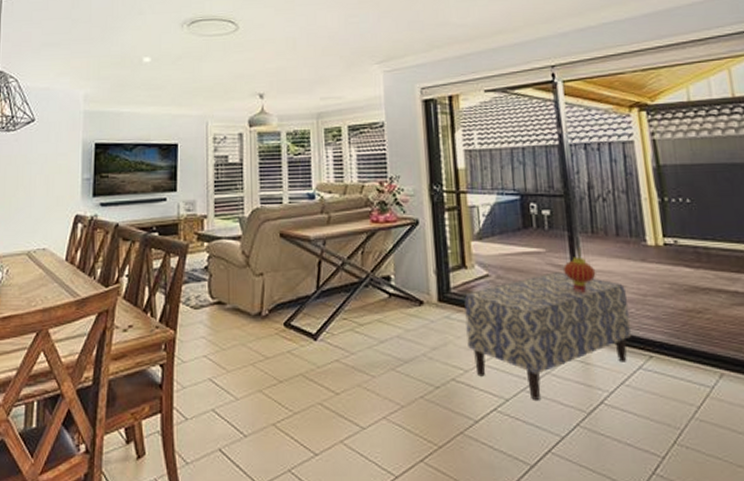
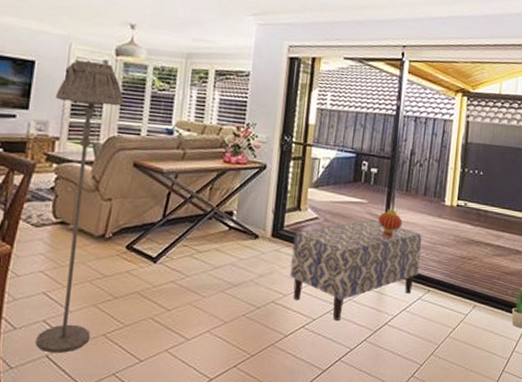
floor lamp: none [200,136,263,446] -> present [36,60,124,353]

